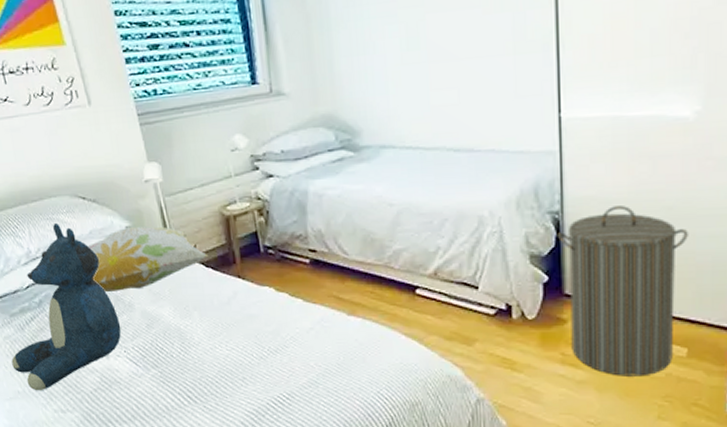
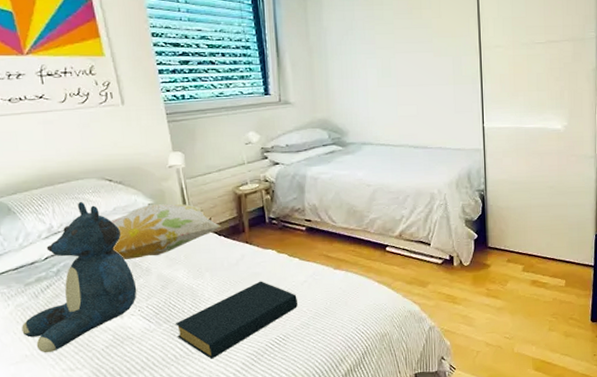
hardback book: none [163,325,303,414] -> present [175,281,298,359]
laundry hamper: present [556,206,688,377] -> none [482,186,563,303]

